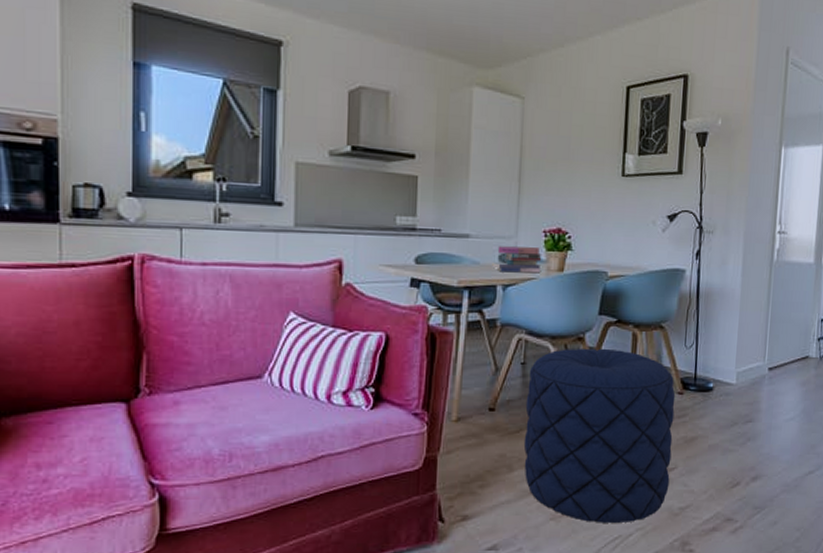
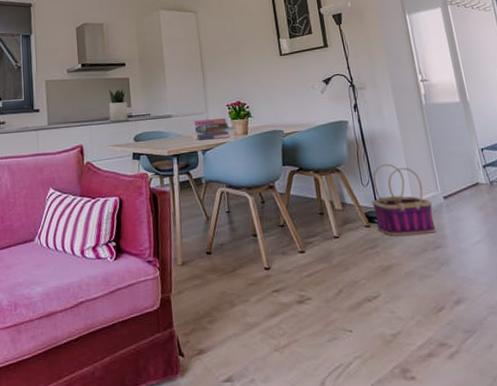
planter: none [382,188,412,236] -> present [108,88,130,123]
pouf: present [523,348,676,523] -> none [234,193,377,353]
basket: none [690,325,756,406] -> present [371,163,436,236]

